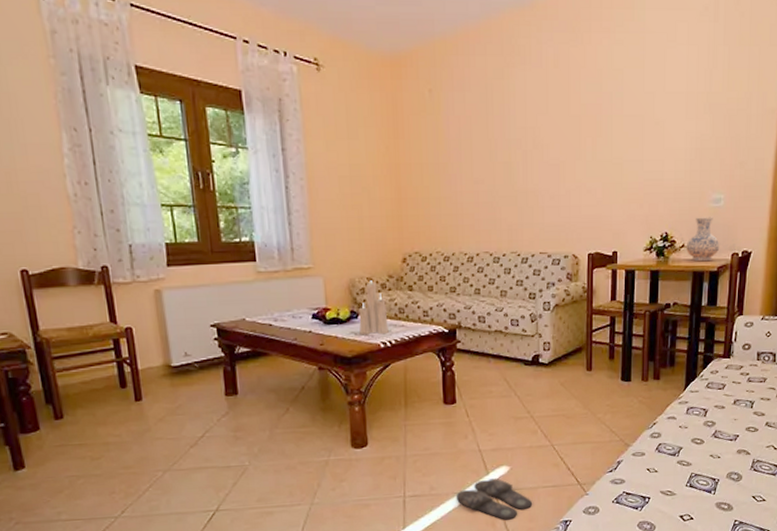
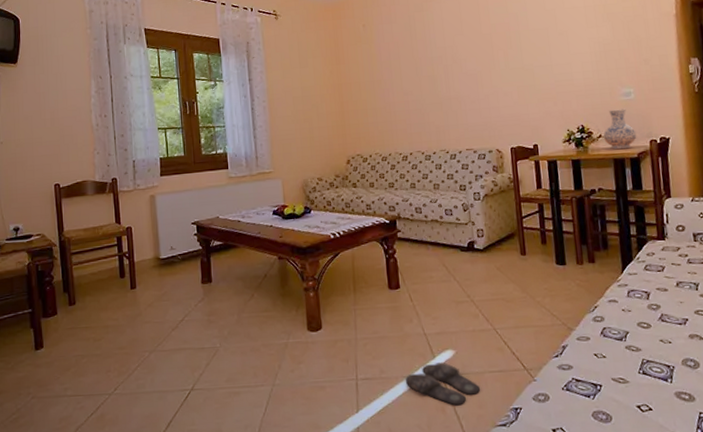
candle: present [358,280,389,335] -> none [311,180,337,228]

